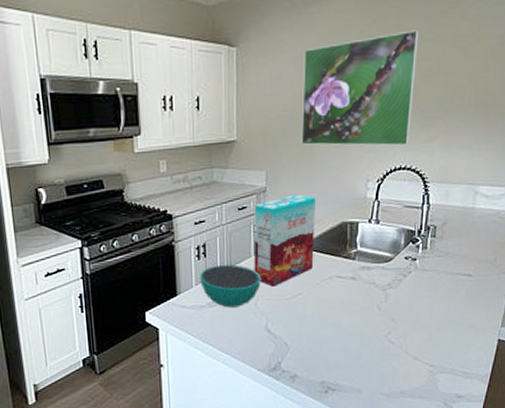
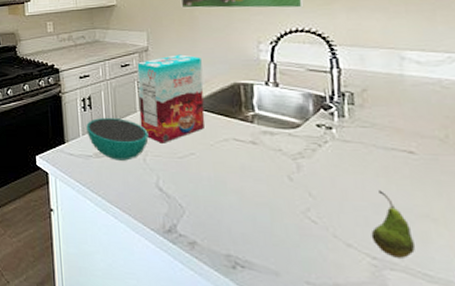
fruit: none [432,310,460,363] -> present [371,190,415,258]

